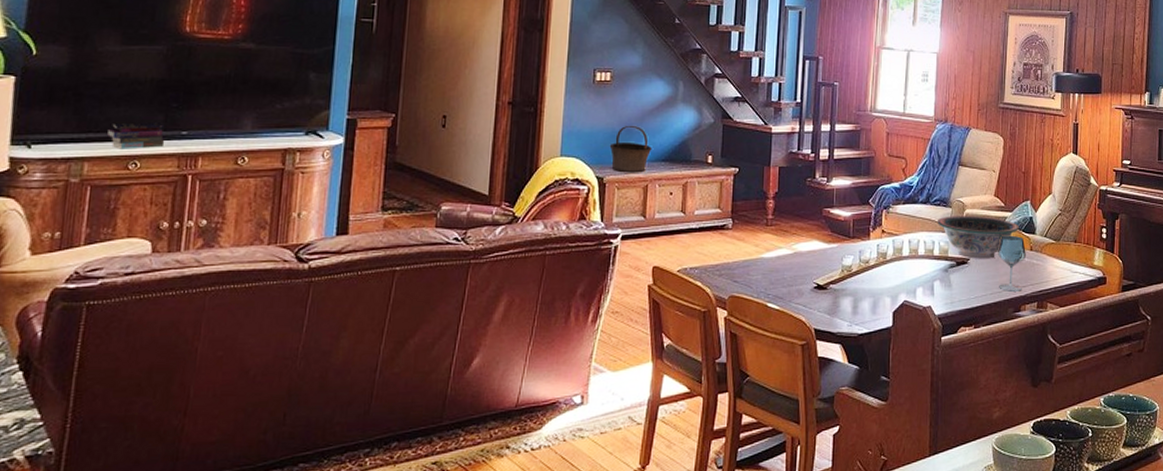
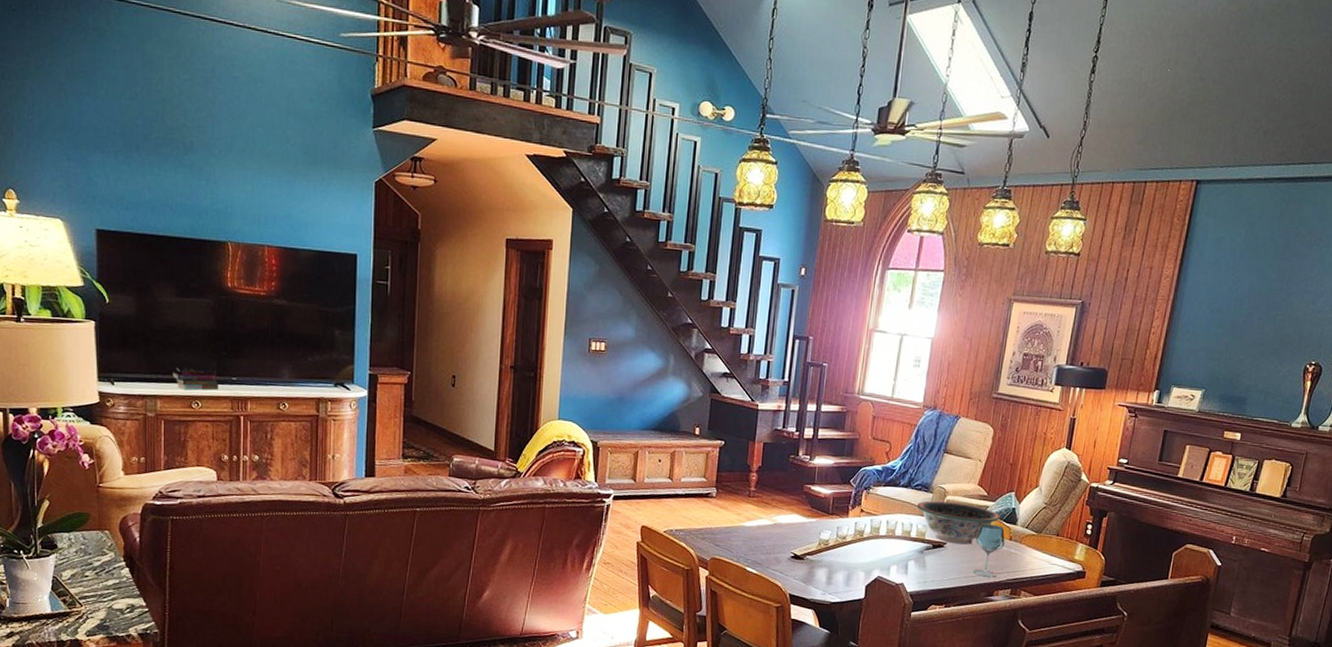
basket: present [609,126,652,173] -> none [603,395,643,440]

